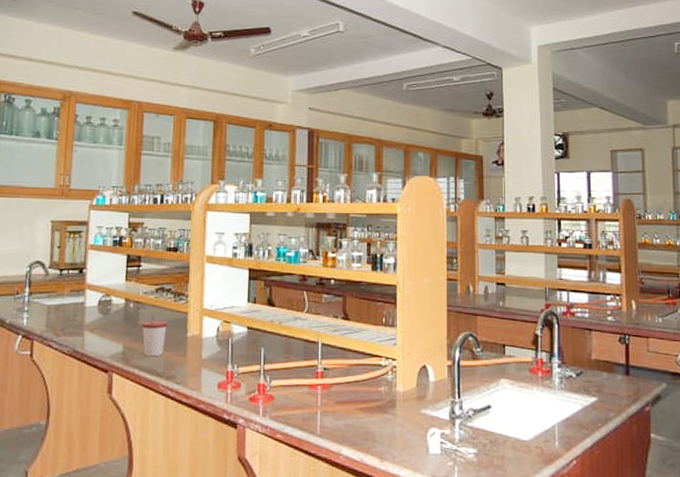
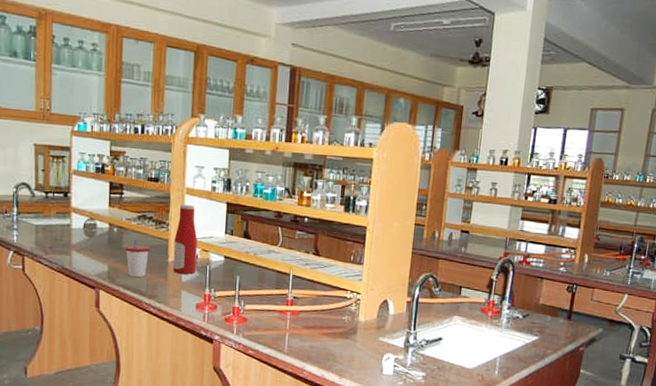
bottle: none [192,273,219,349] -> present [172,204,198,274]

